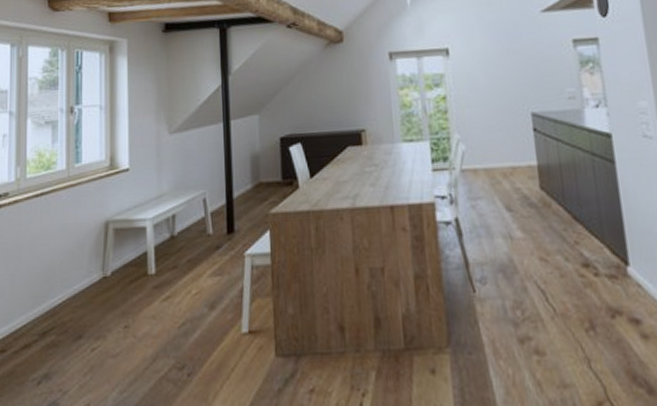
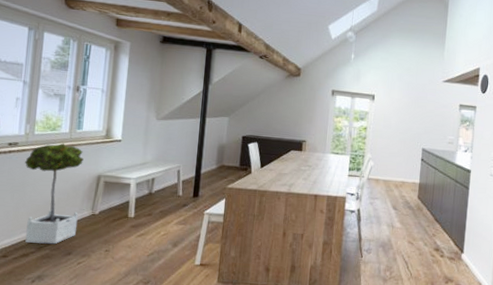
potted tree: none [18,184,87,328] -> present [25,143,84,245]

